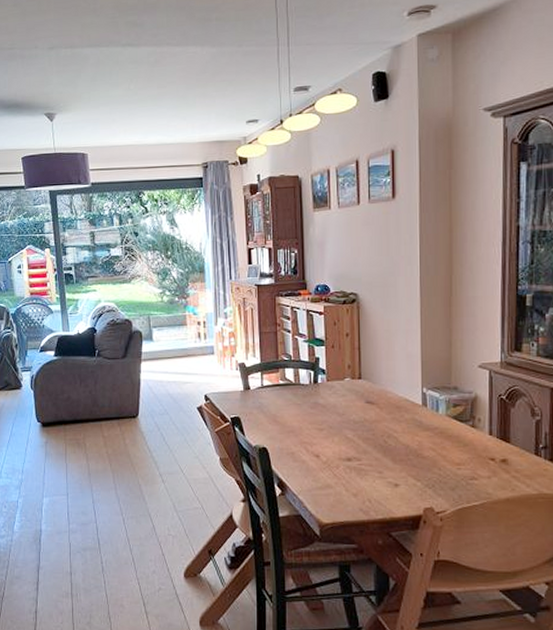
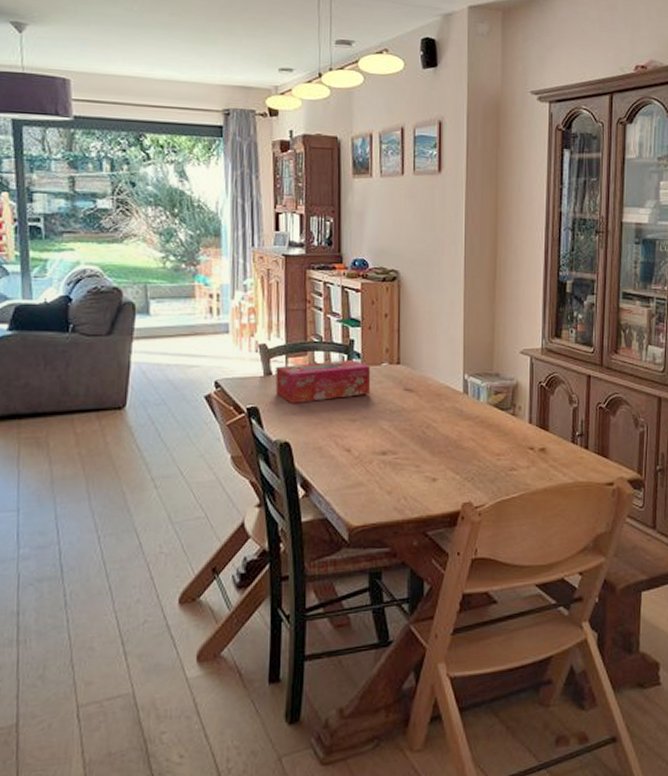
tissue box: none [253,375,335,414] -> present [275,359,371,403]

